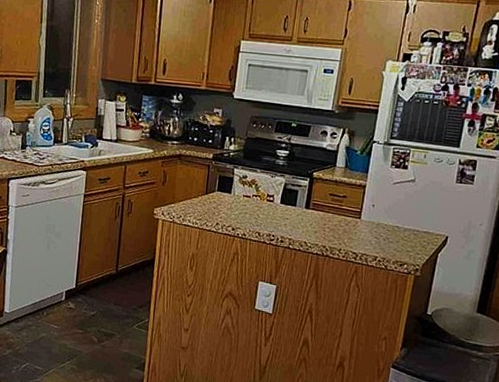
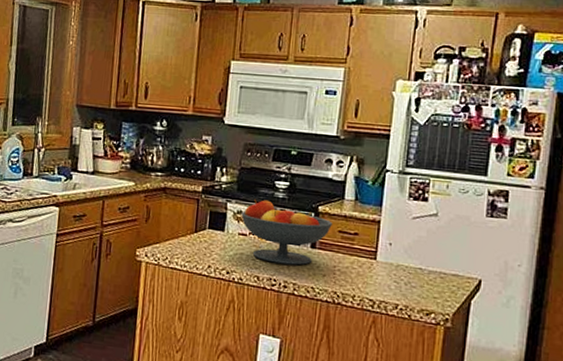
fruit bowl: none [246,165,326,223] -> present [241,199,333,266]

